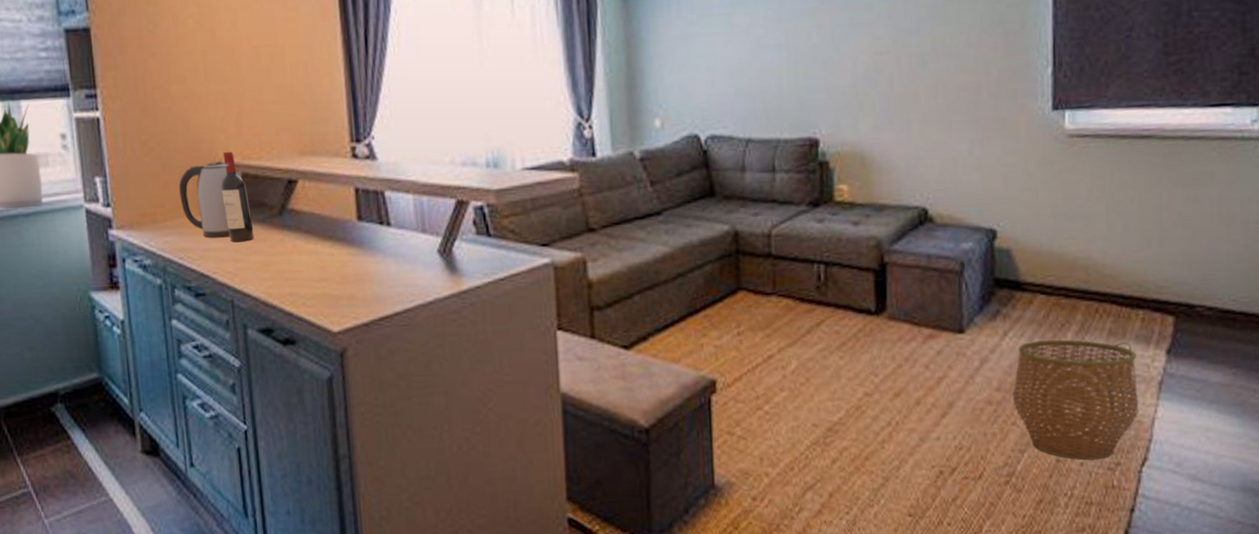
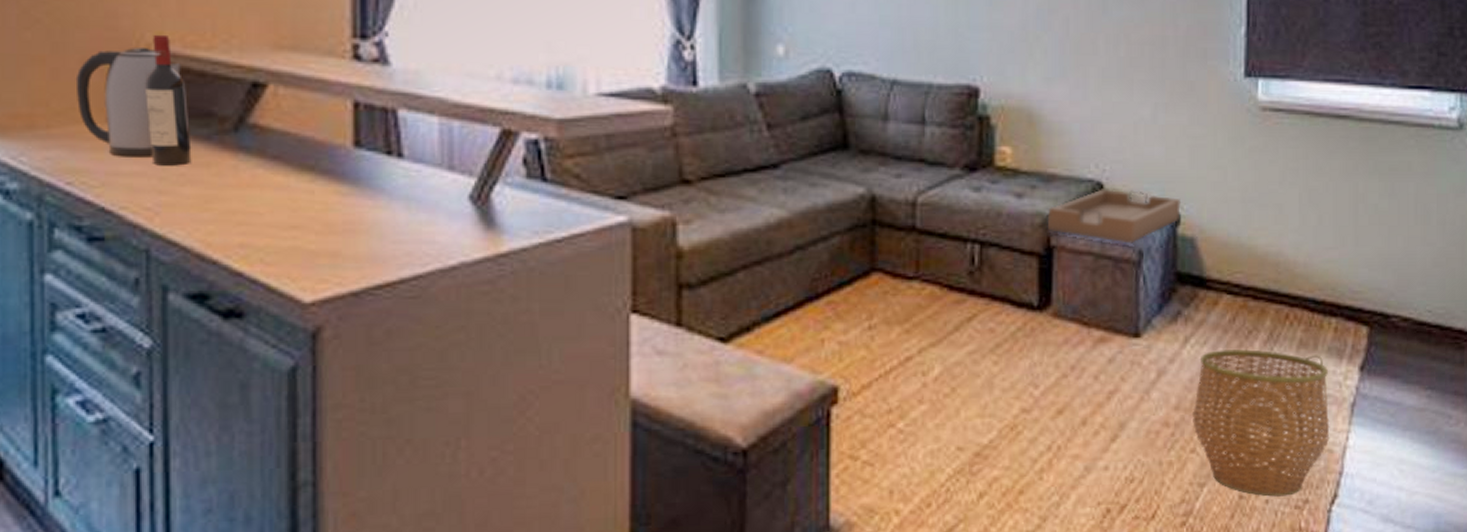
tray: none [881,213,997,257] -> present [1048,189,1181,244]

